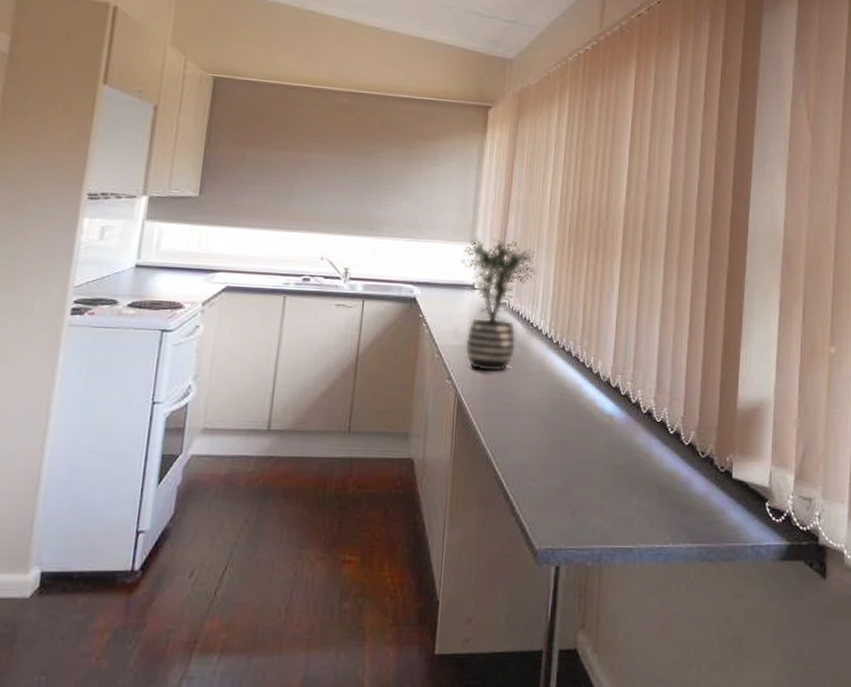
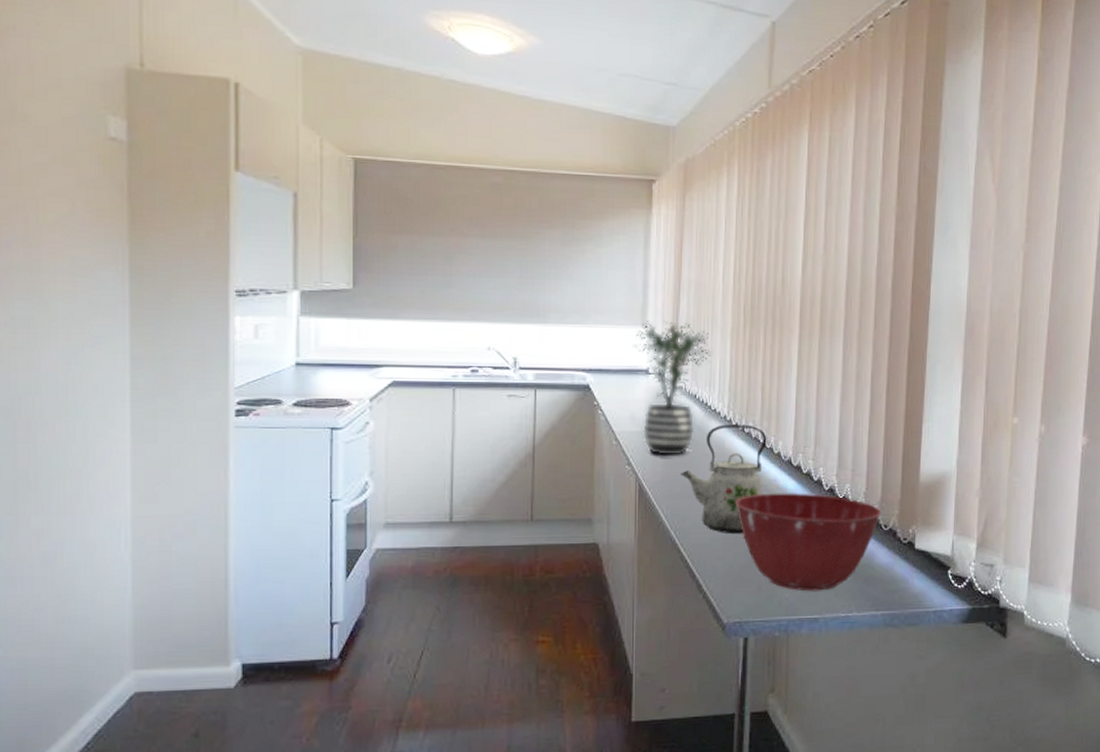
kettle: none [500,342,587,456] -> present [681,424,767,535]
mixing bowl: none [553,413,699,519] -> present [735,493,882,591]

